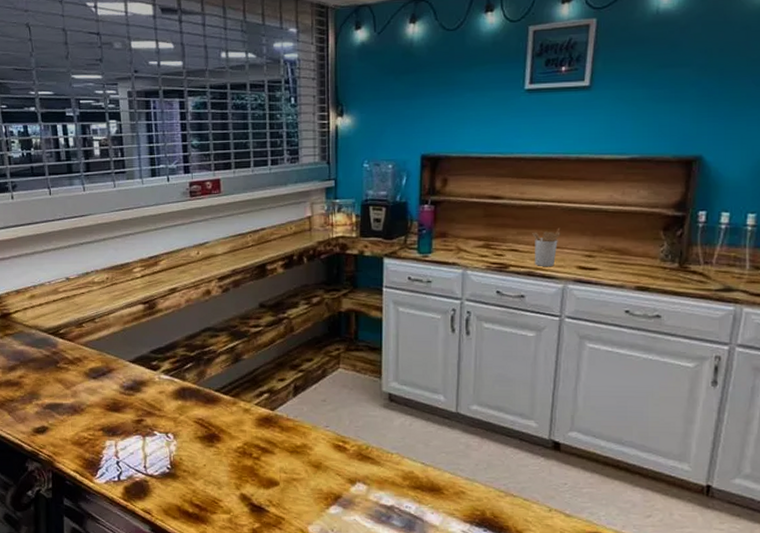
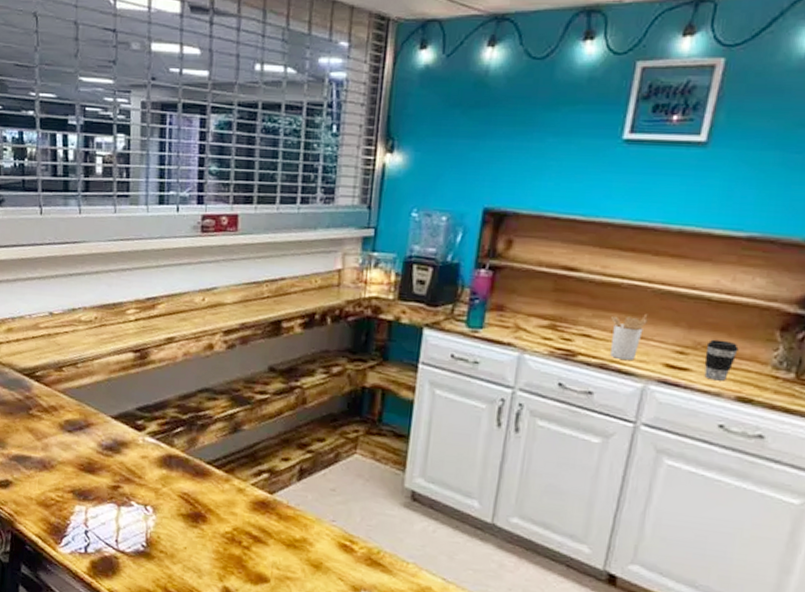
coffee cup: none [608,242,633,275] -> present [704,339,739,381]

